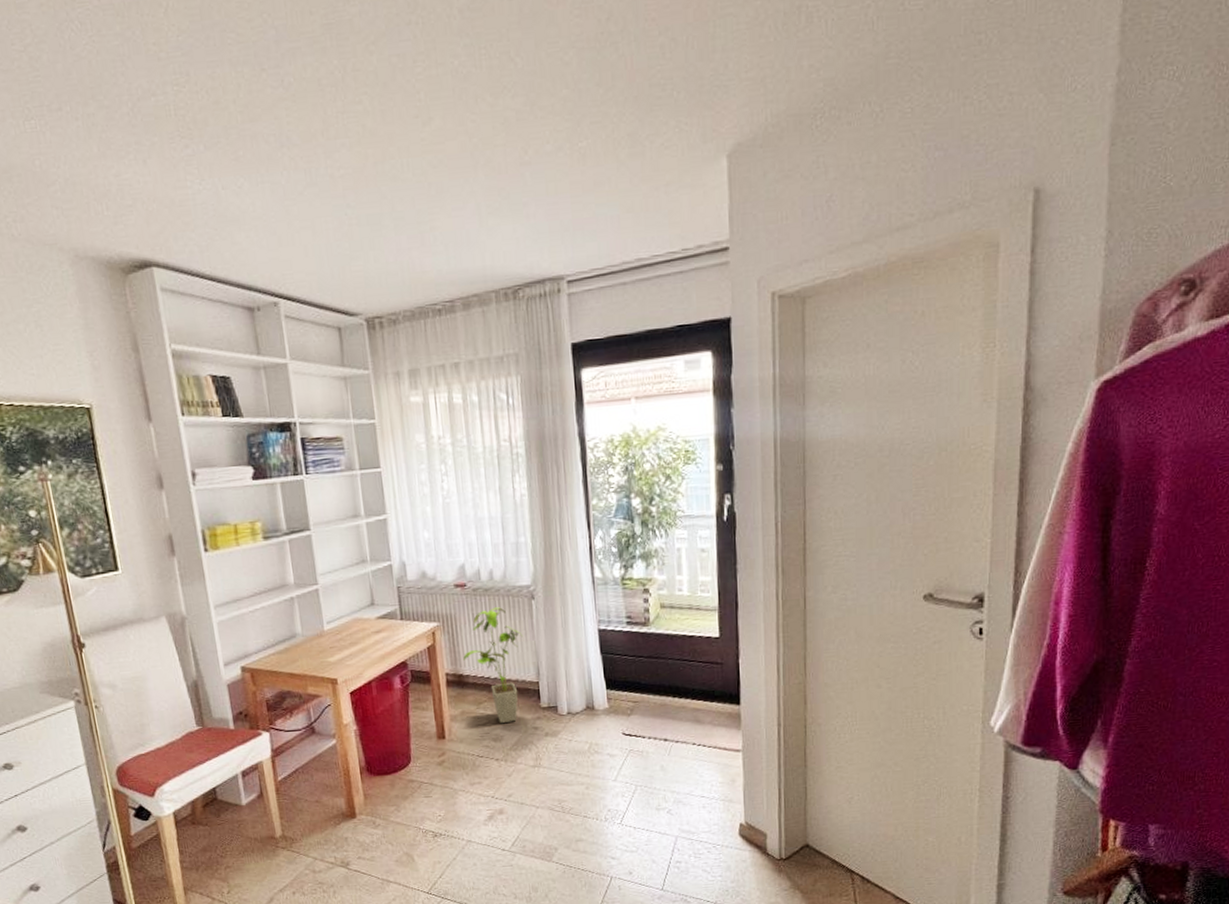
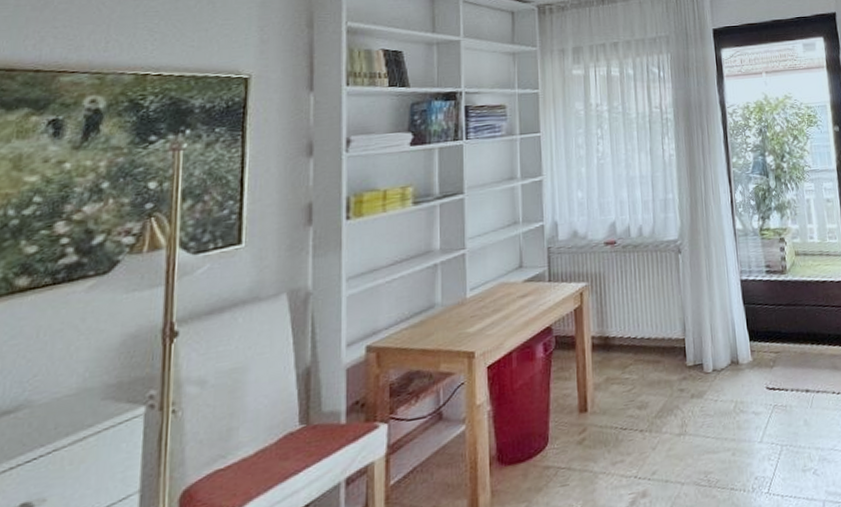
house plant: present [463,607,523,724] -> none [610,263,670,389]

